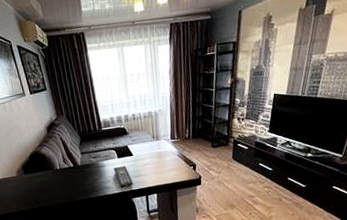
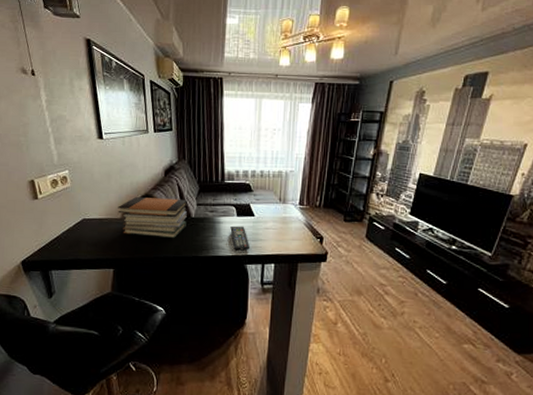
book stack: none [12,150,75,189] -> present [118,197,187,239]

